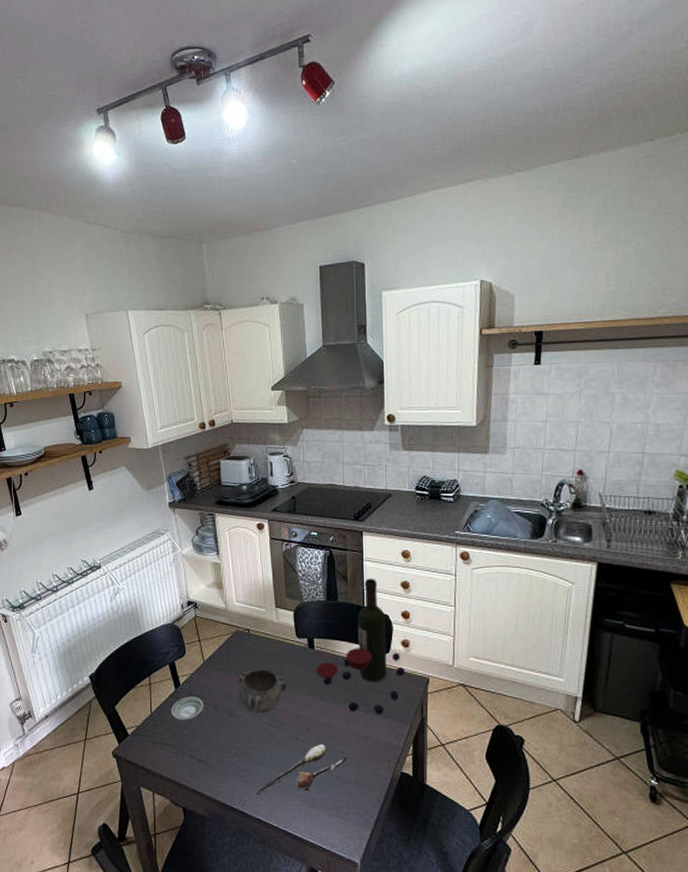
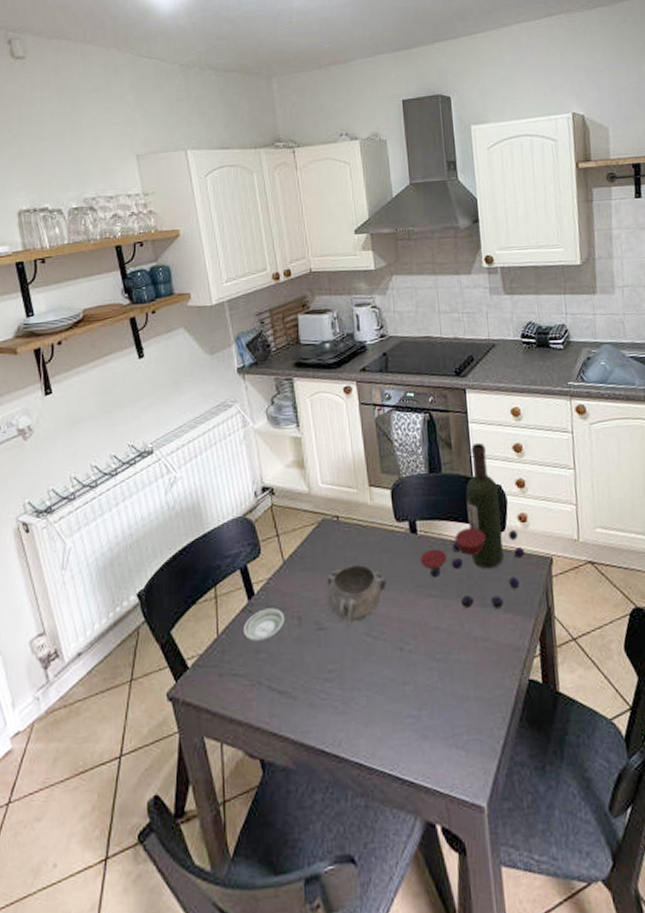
spoon: present [256,744,347,794] -> none [354,654,463,728]

